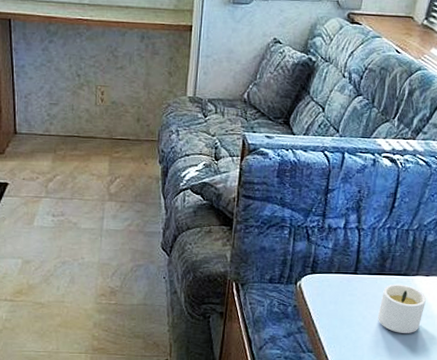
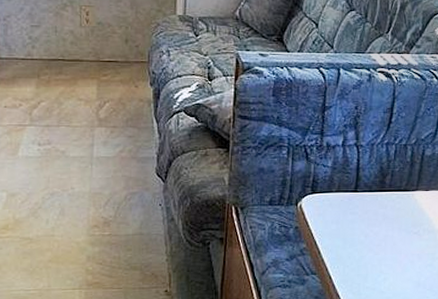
candle: present [378,284,426,333] -> none [380,200,427,250]

